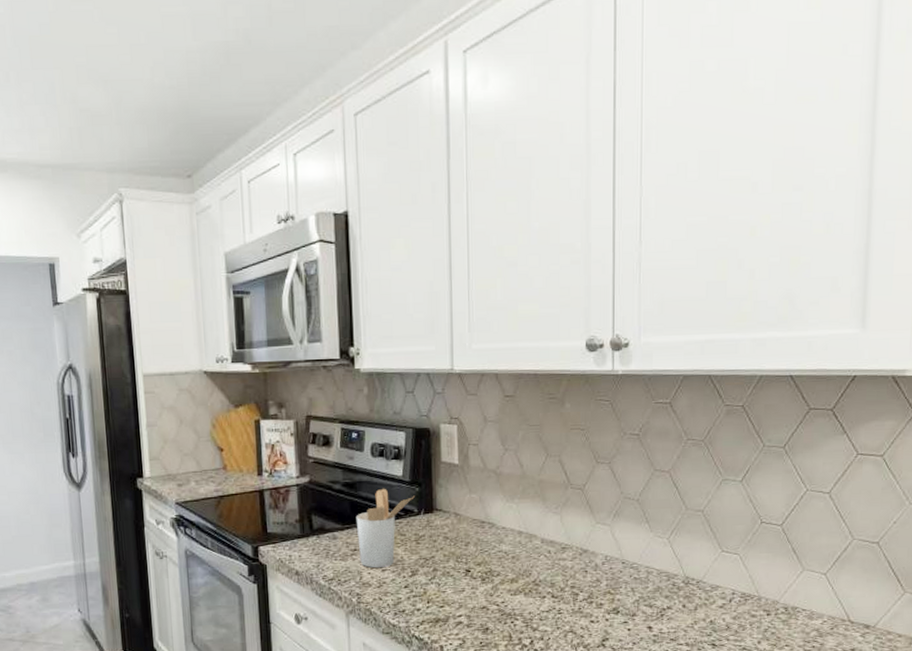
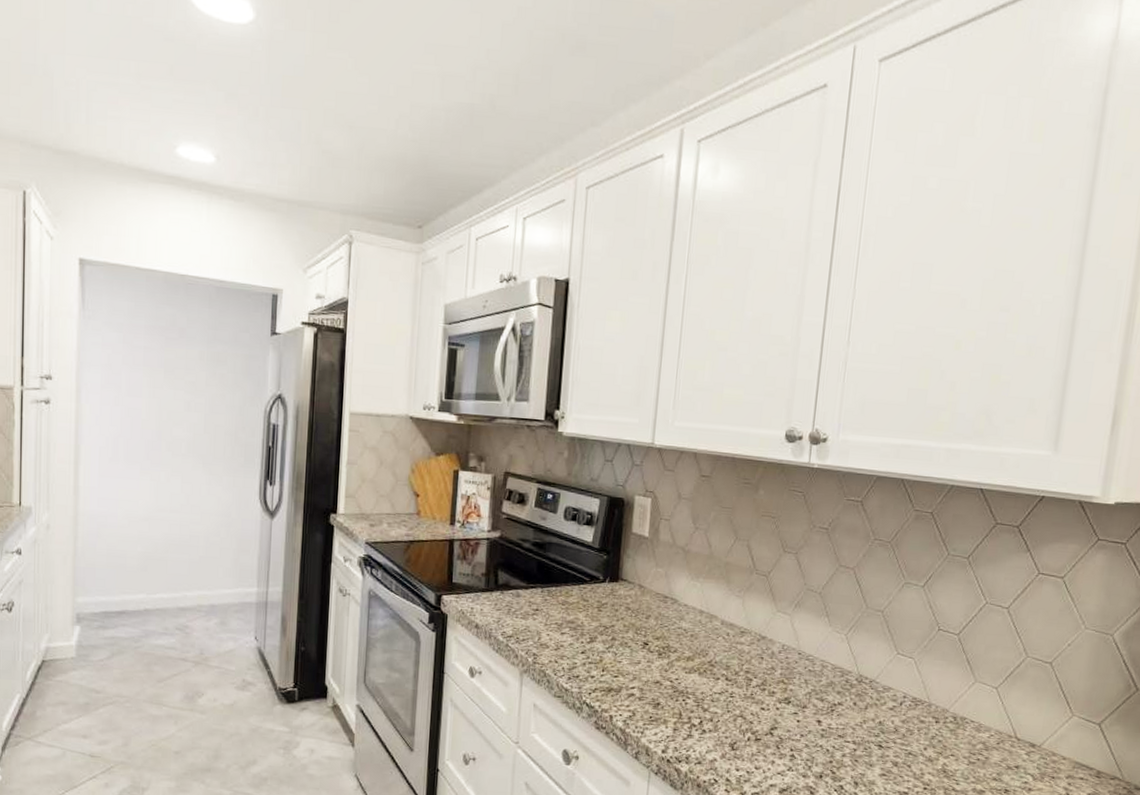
utensil holder: present [355,488,415,568] -> none [540,552,602,631]

